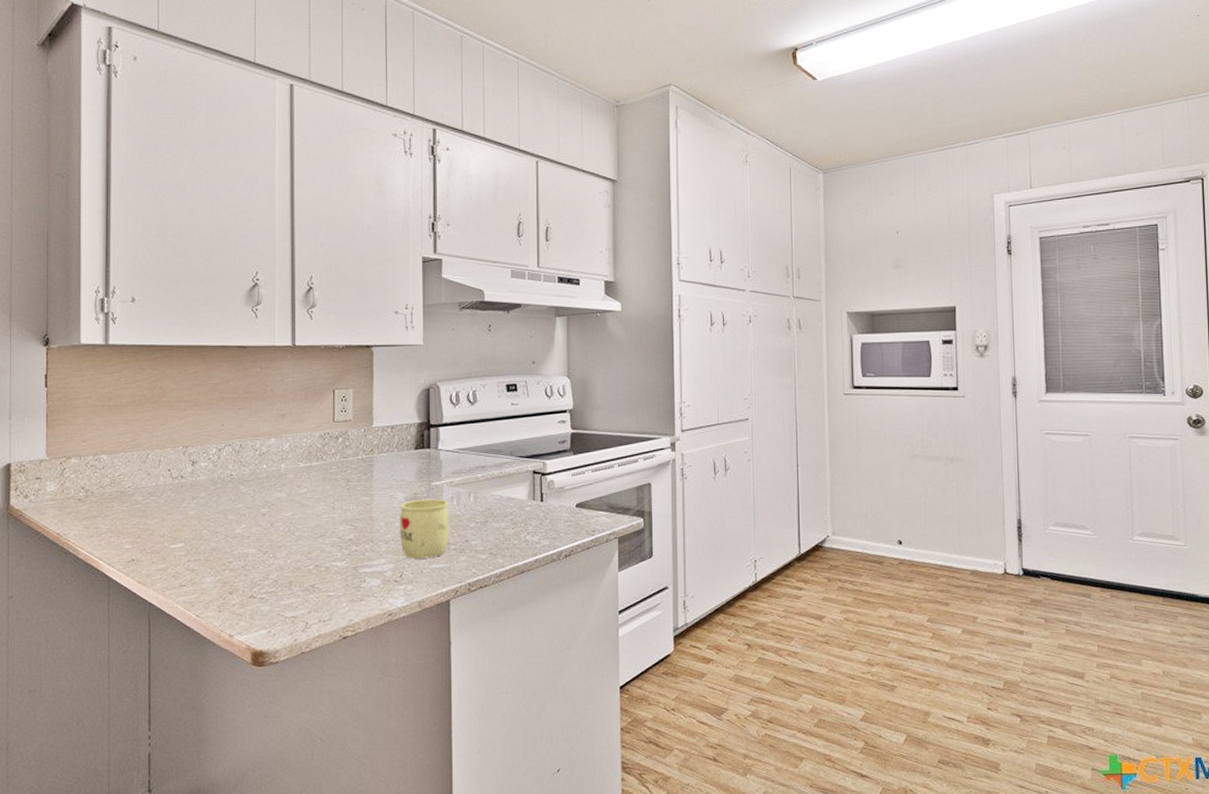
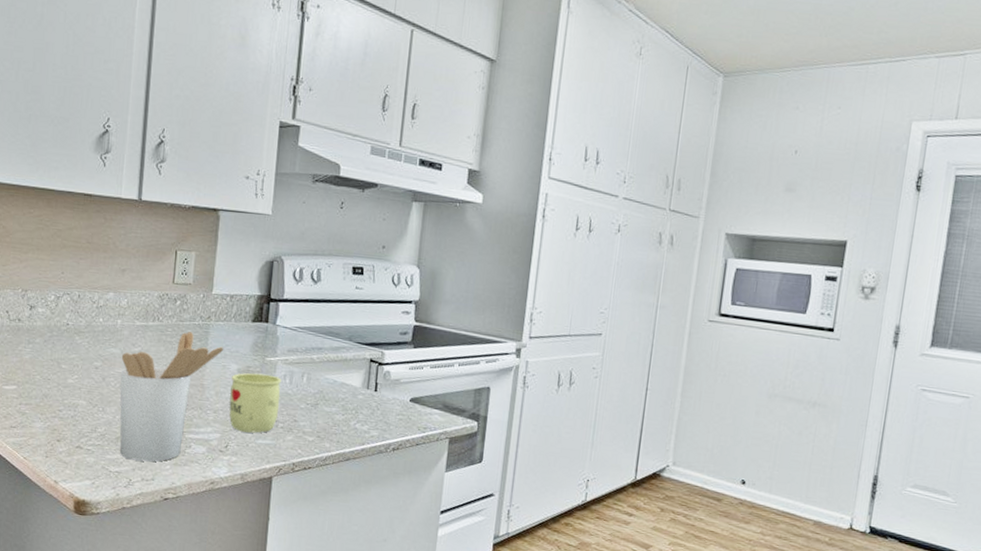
utensil holder: none [288,467,390,603] -> present [120,332,224,462]

